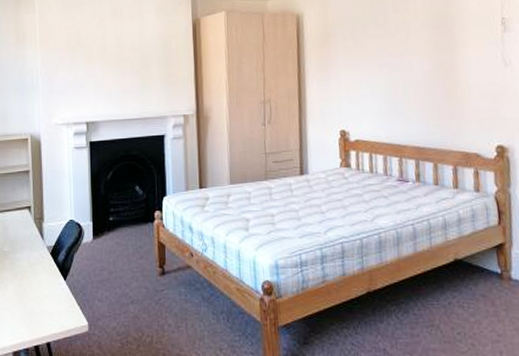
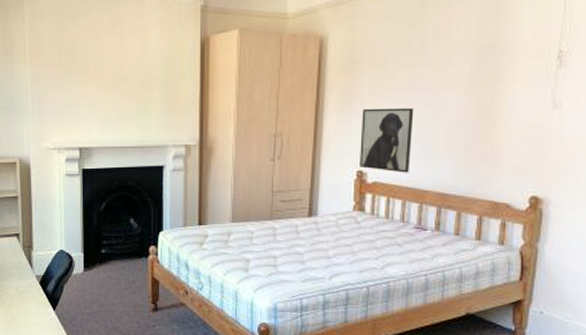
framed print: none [339,72,387,131] -> present [360,107,414,173]

